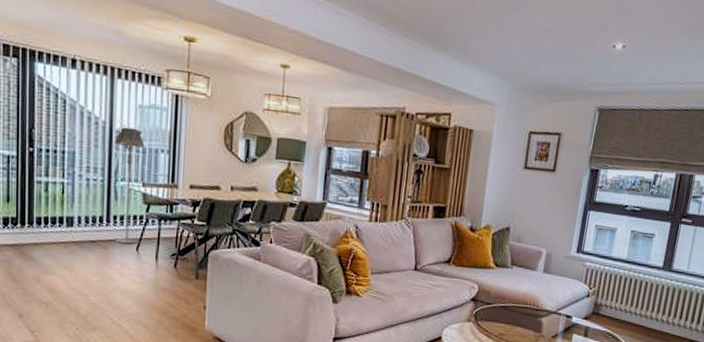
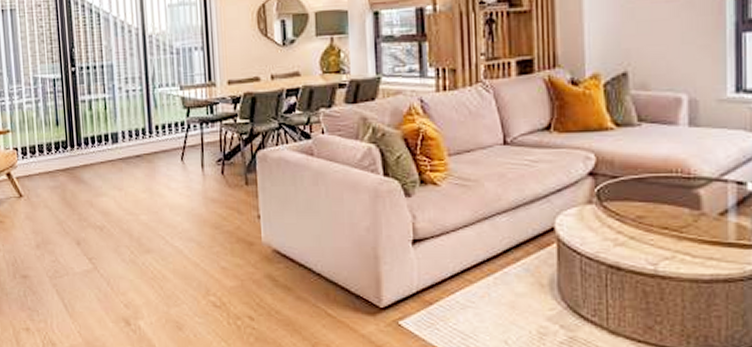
floor lamp: present [115,127,145,244] -> none [149,30,182,155]

